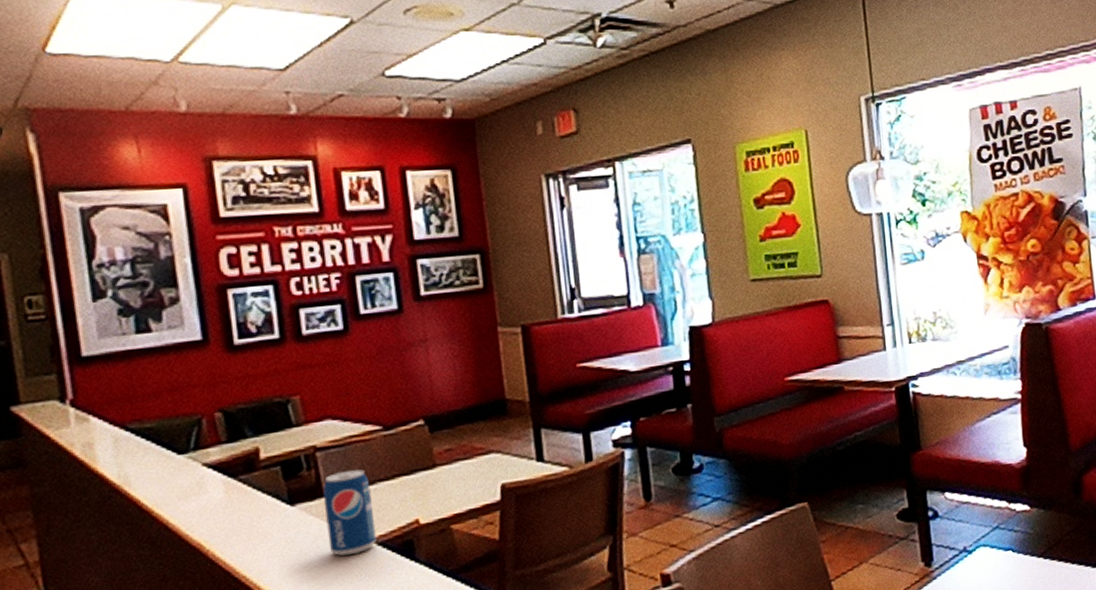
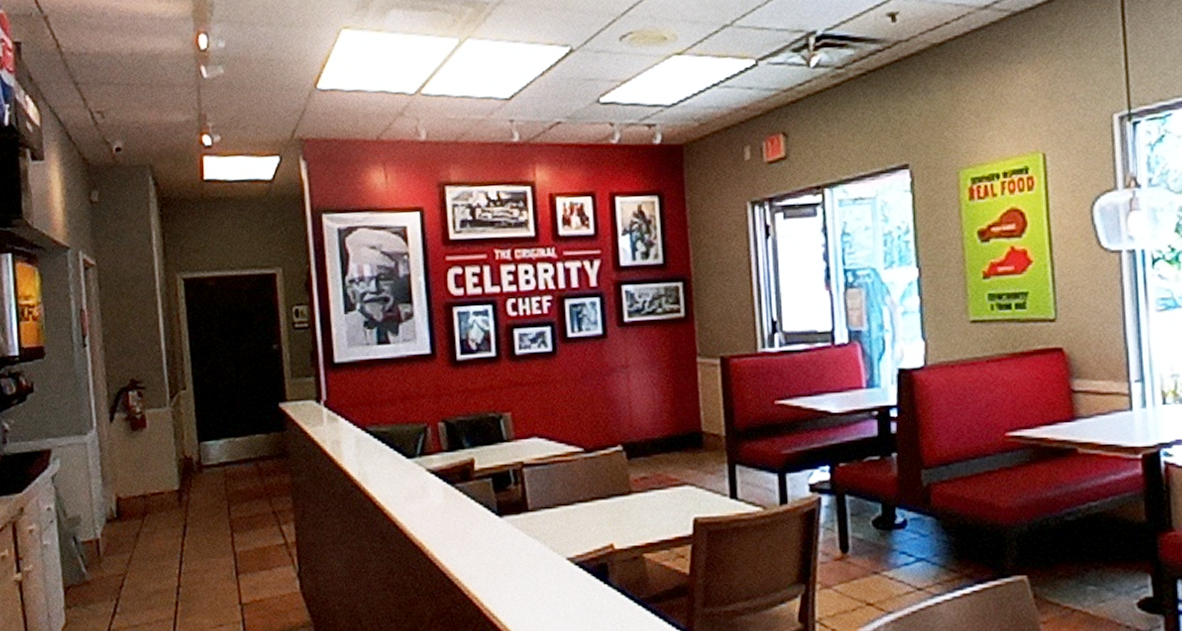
beverage can: present [323,469,377,556] -> none [527,488,574,572]

